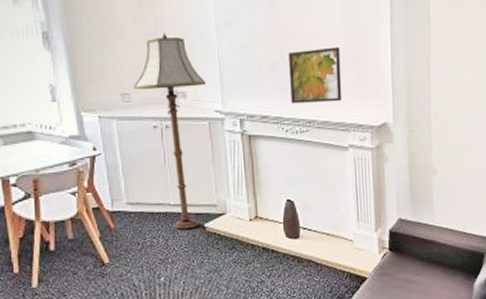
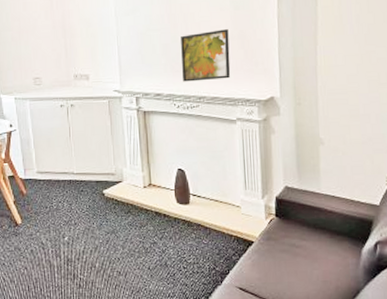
floor lamp: present [134,32,207,230] -> none [44,24,107,195]

